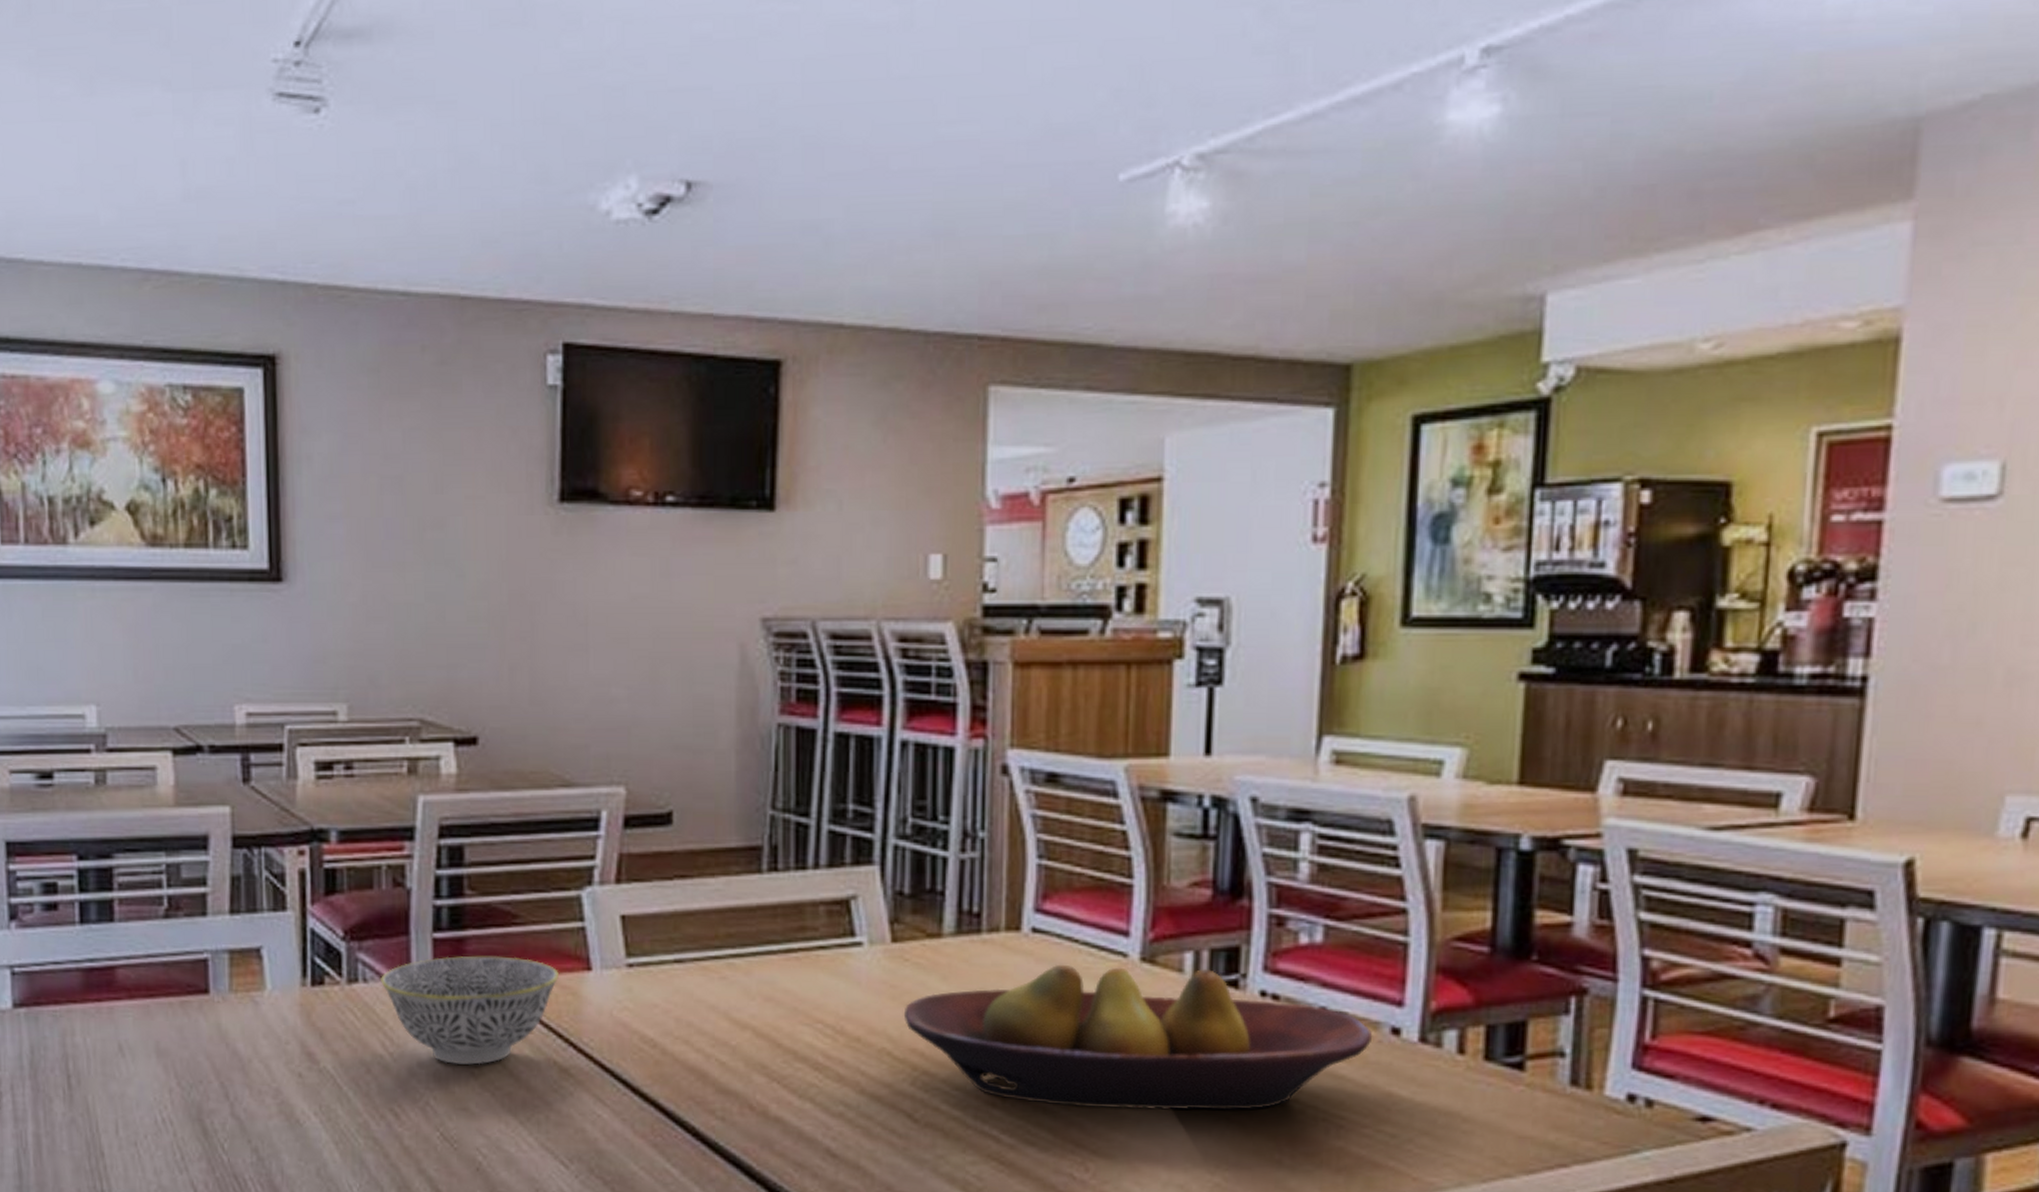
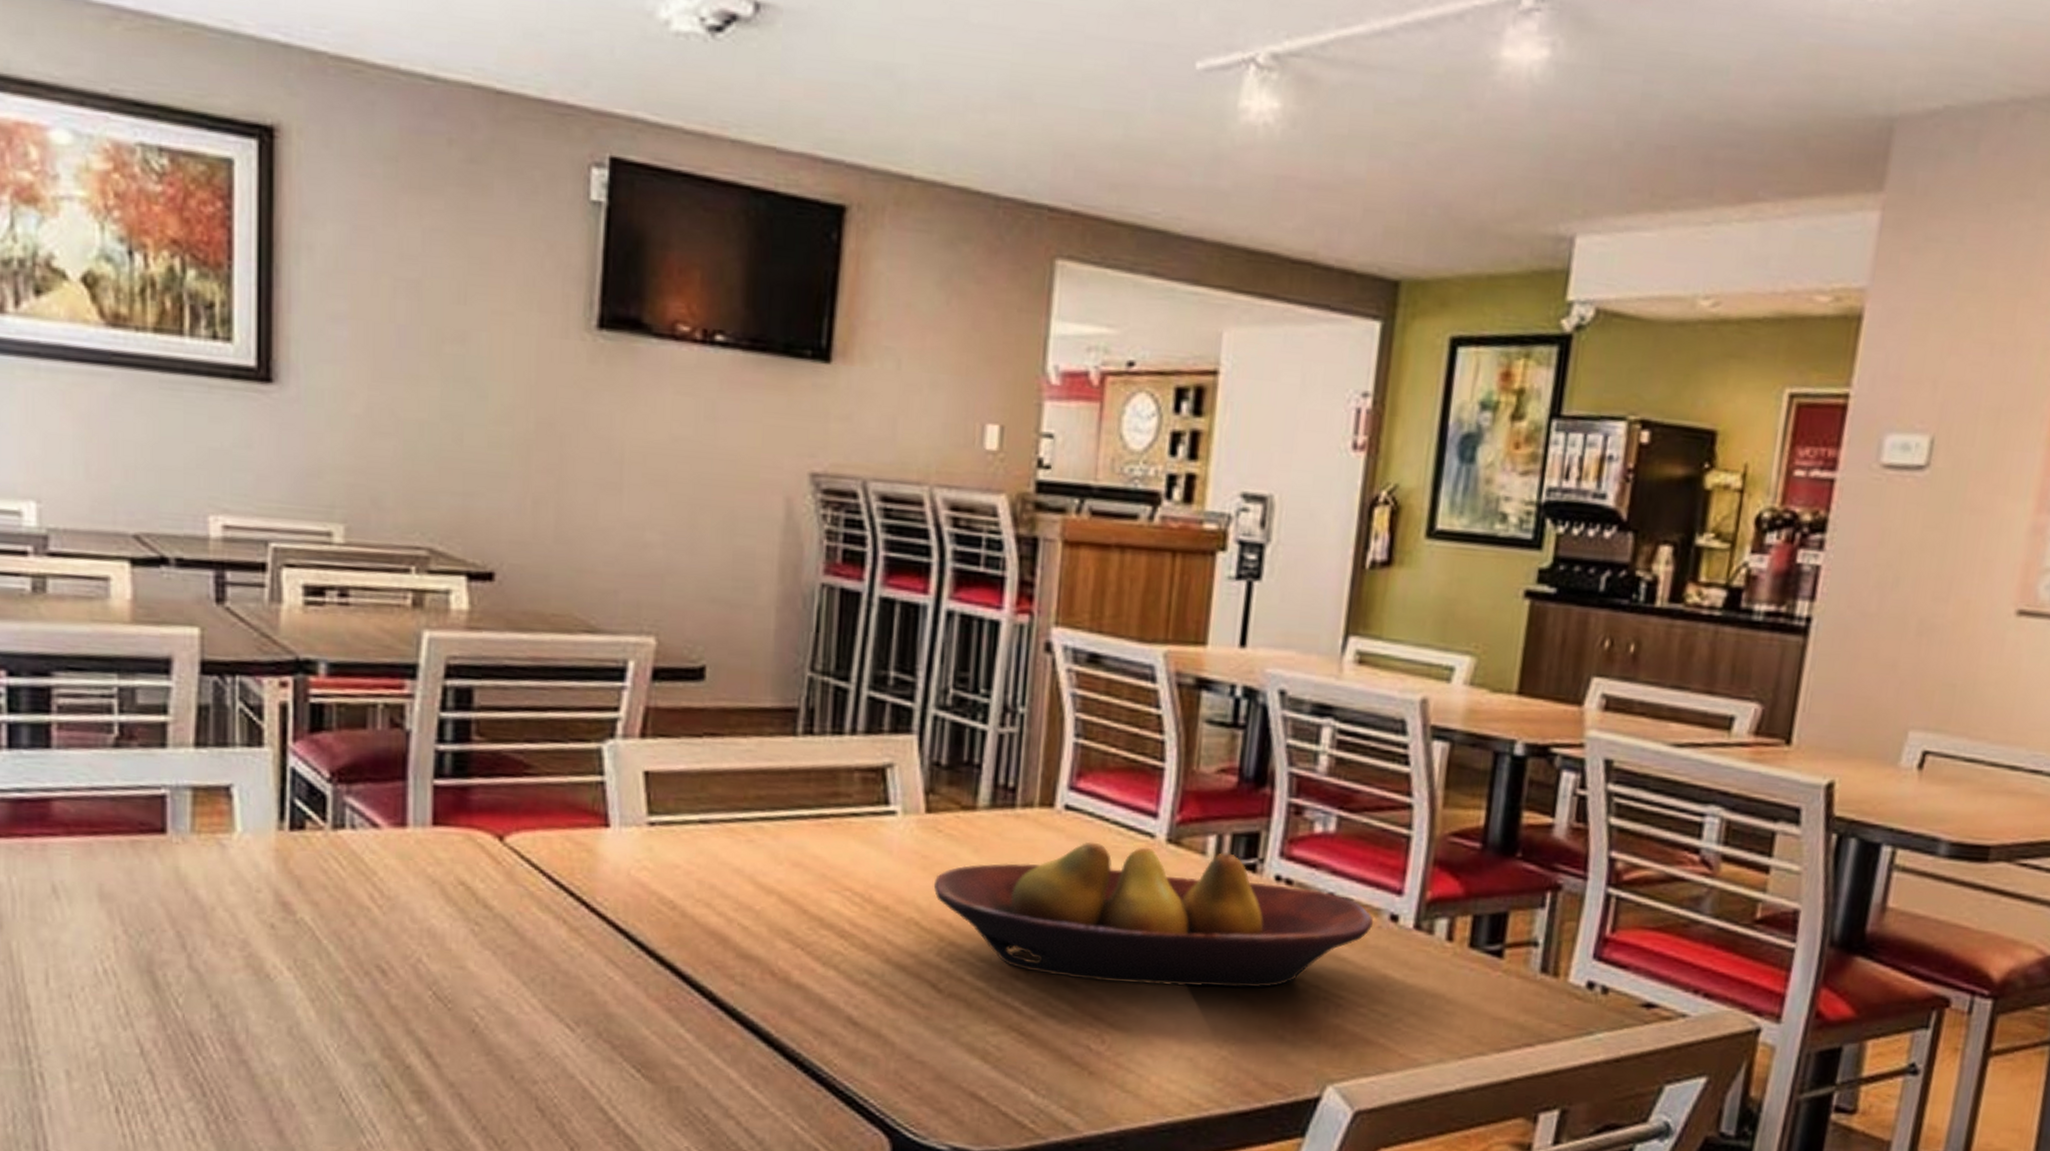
bowl: present [379,955,559,1065] -> none [370,805,573,922]

